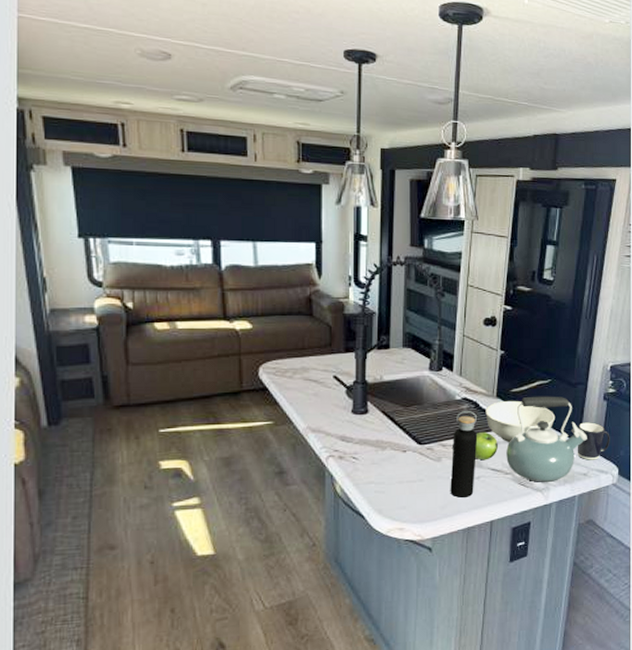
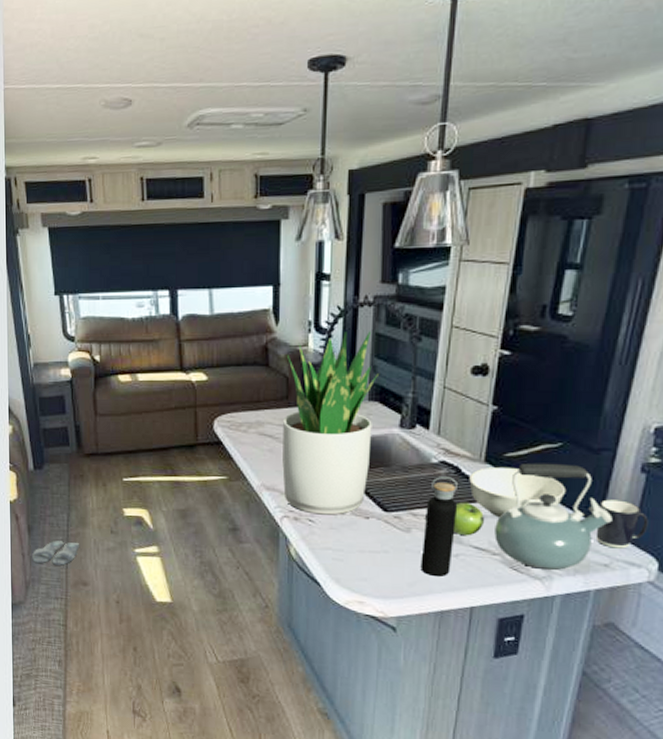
slippers: none [44,502,107,532] -> present [32,540,80,567]
planter: none [327,286,410,452] -> present [282,331,379,515]

